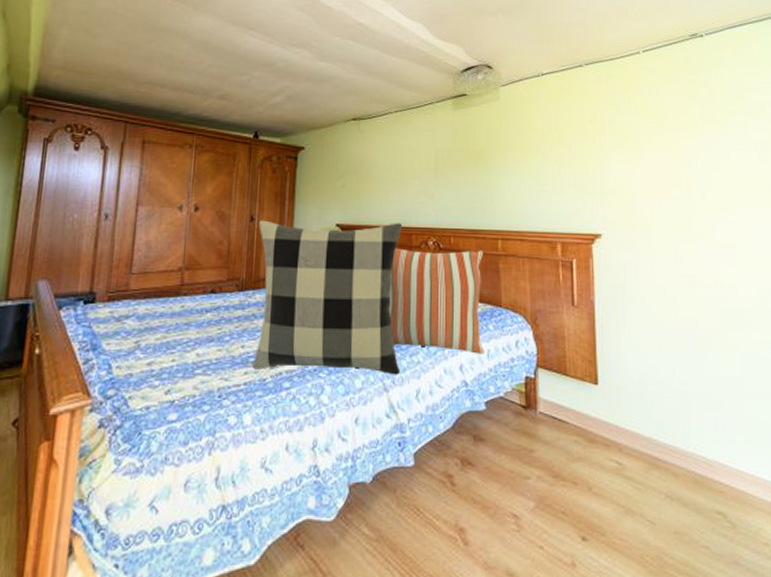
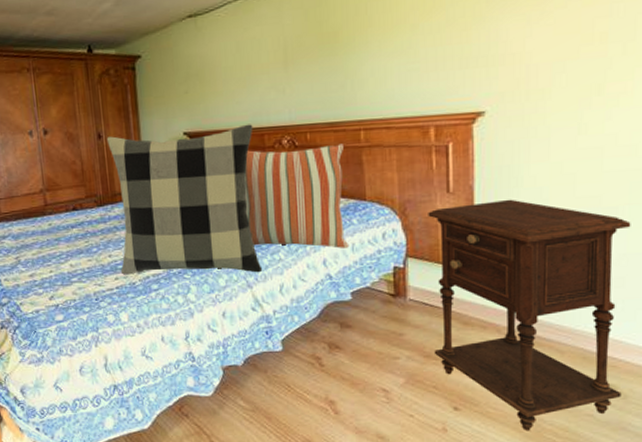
nightstand: none [556,316,731,566] -> present [428,199,631,431]

